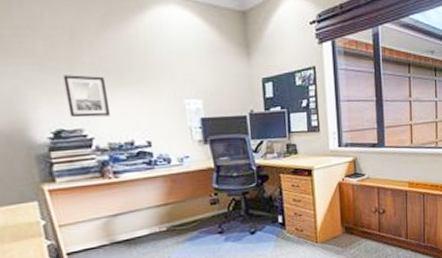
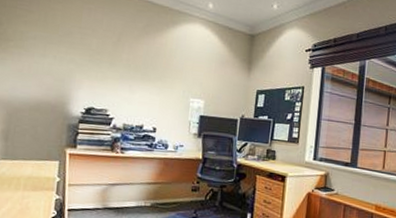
wall art: present [62,75,111,118] -> none [101,66,134,103]

